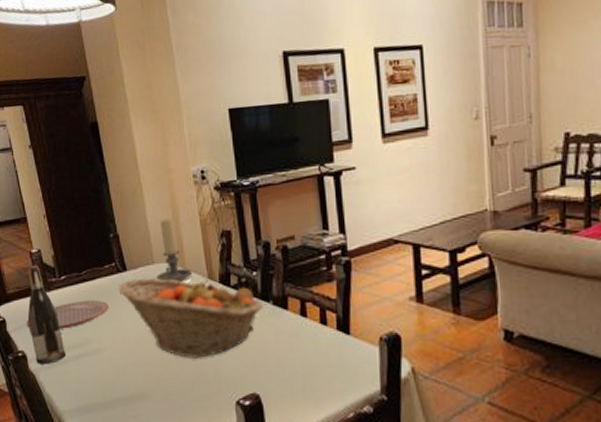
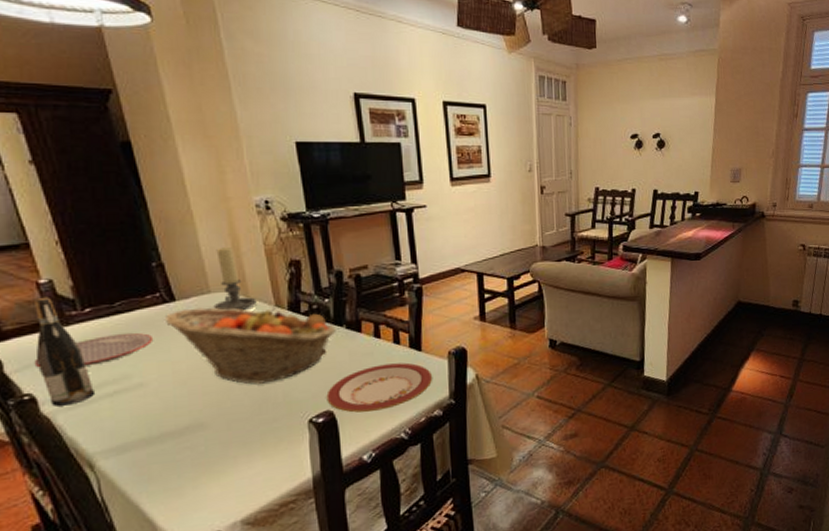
plate: none [253,347,363,399] -> present [326,362,433,413]

